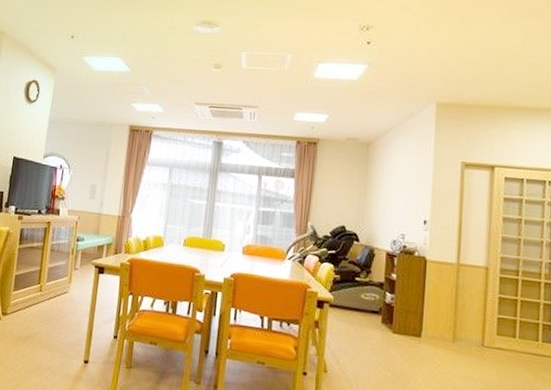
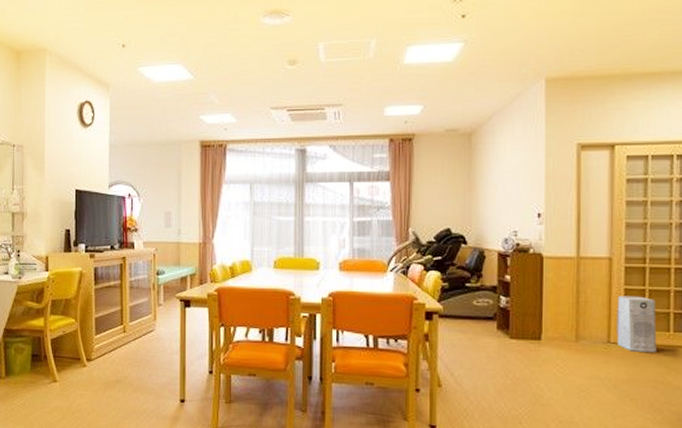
air purifier: none [490,303,527,359] -> present [616,295,657,352]

